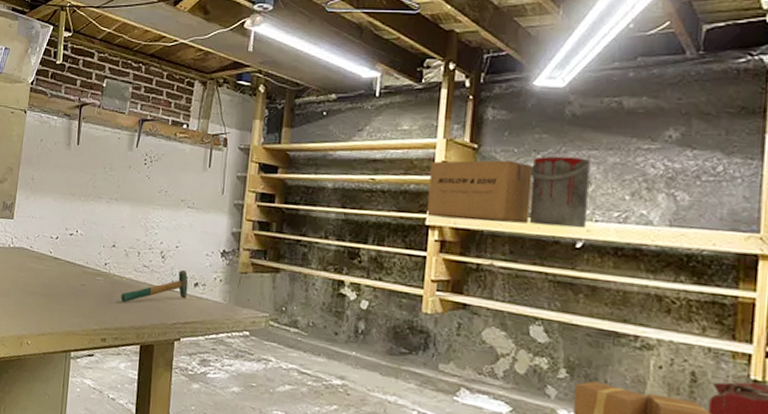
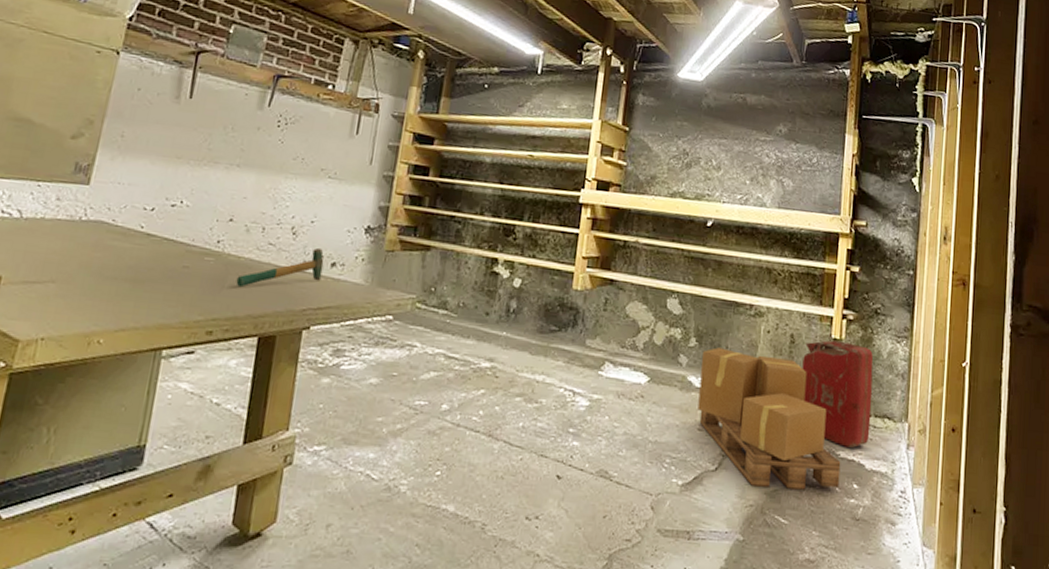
box: present [427,160,533,224] -> none [581,141,675,204]
paint can: present [528,156,591,229] -> none [669,142,721,209]

